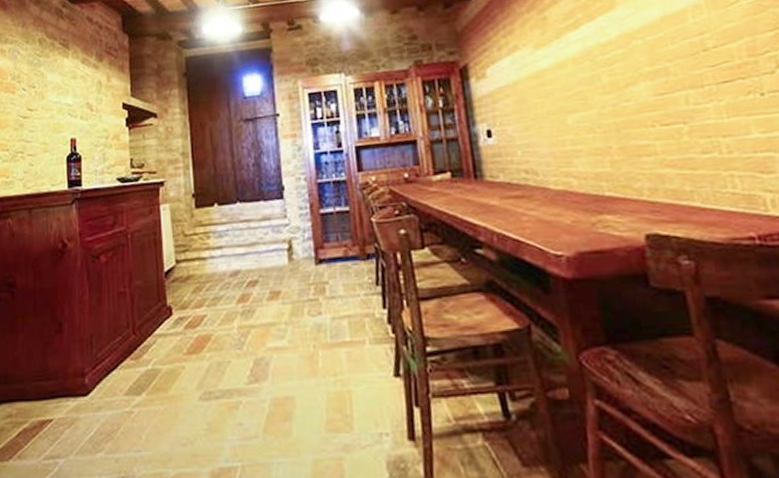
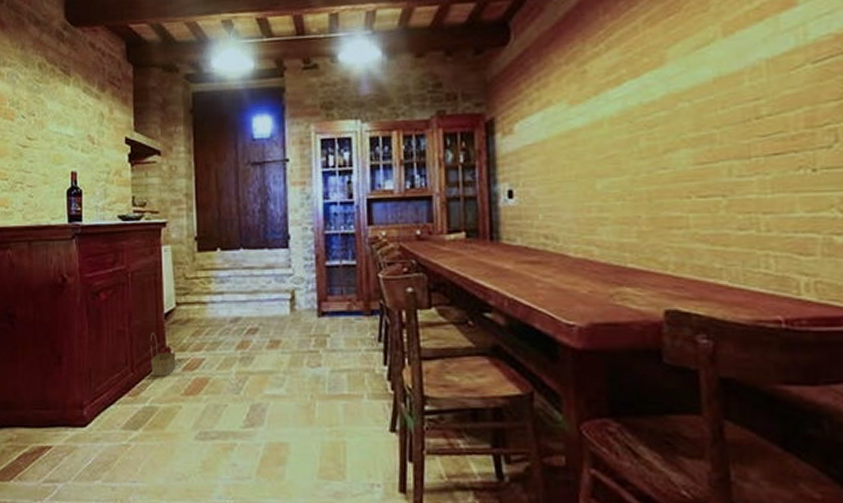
basket: none [150,291,178,338] -> present [149,332,176,377]

